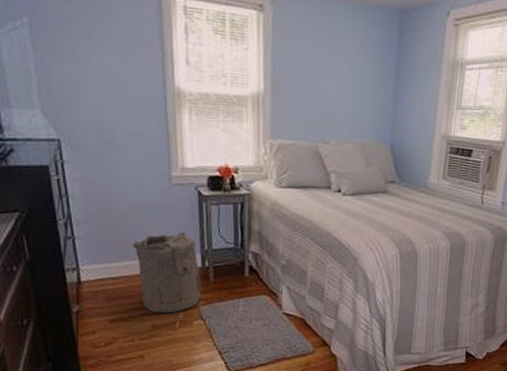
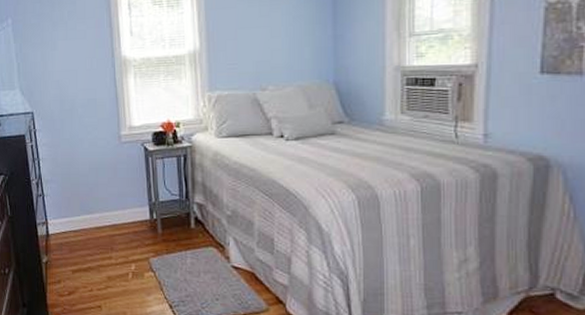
laundry hamper: present [132,232,201,313] -> none [89,186,150,265]

